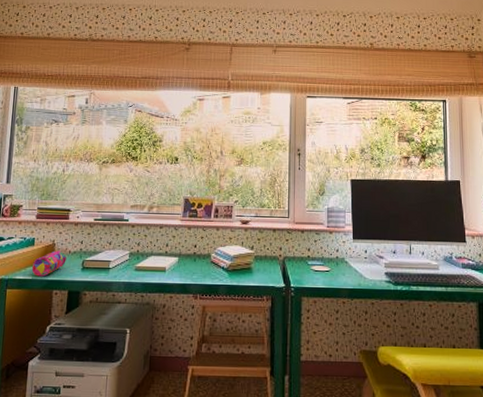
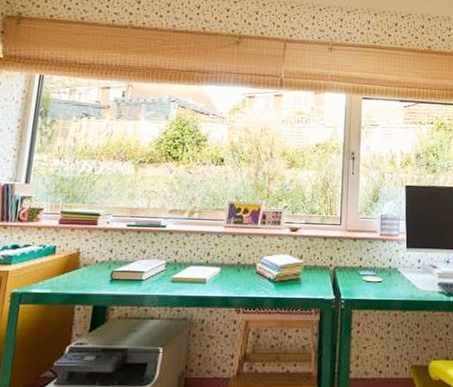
pencil case: present [31,250,66,277] -> none [50,260,93,290]

